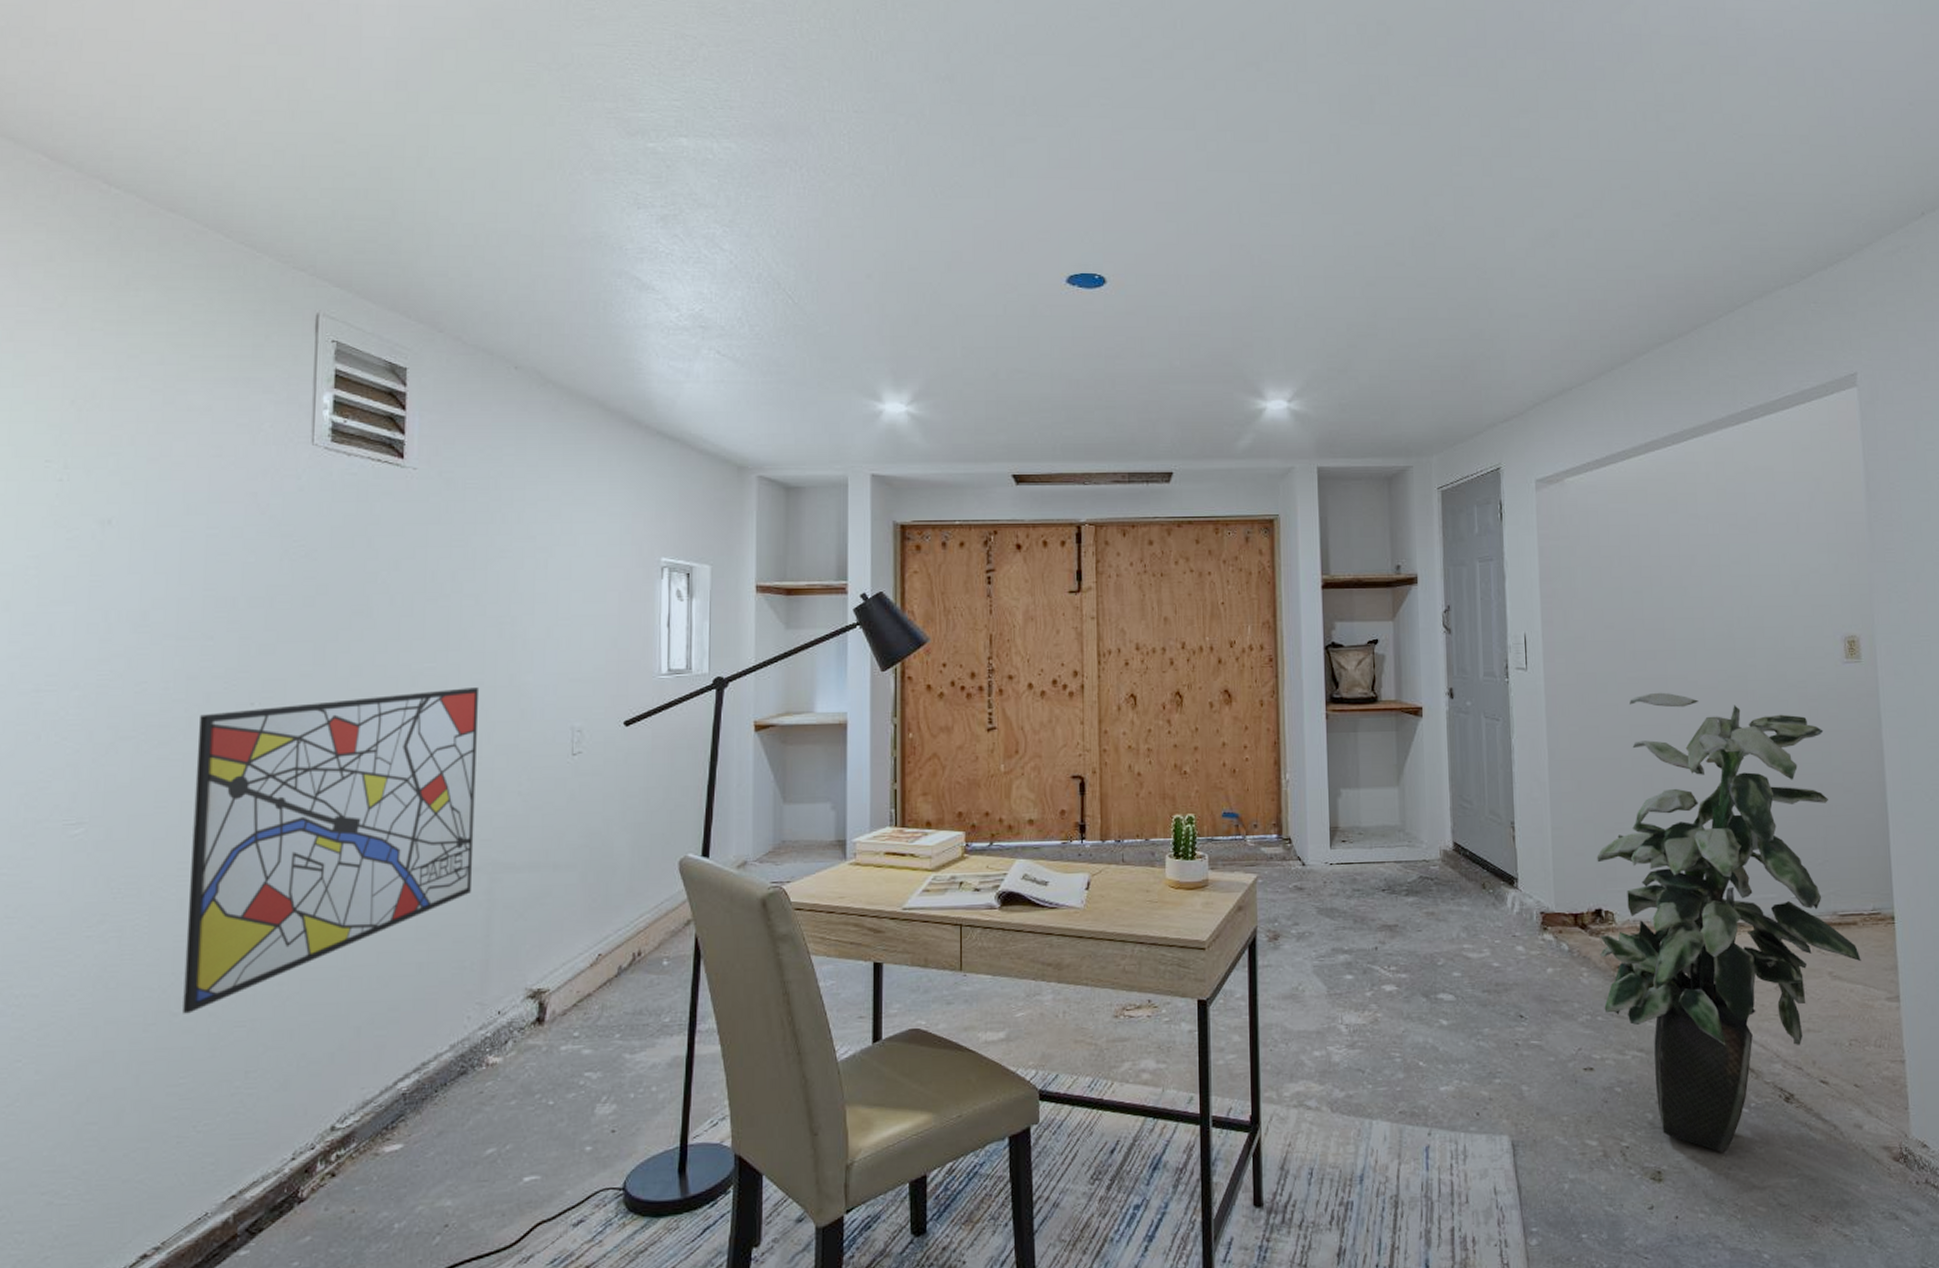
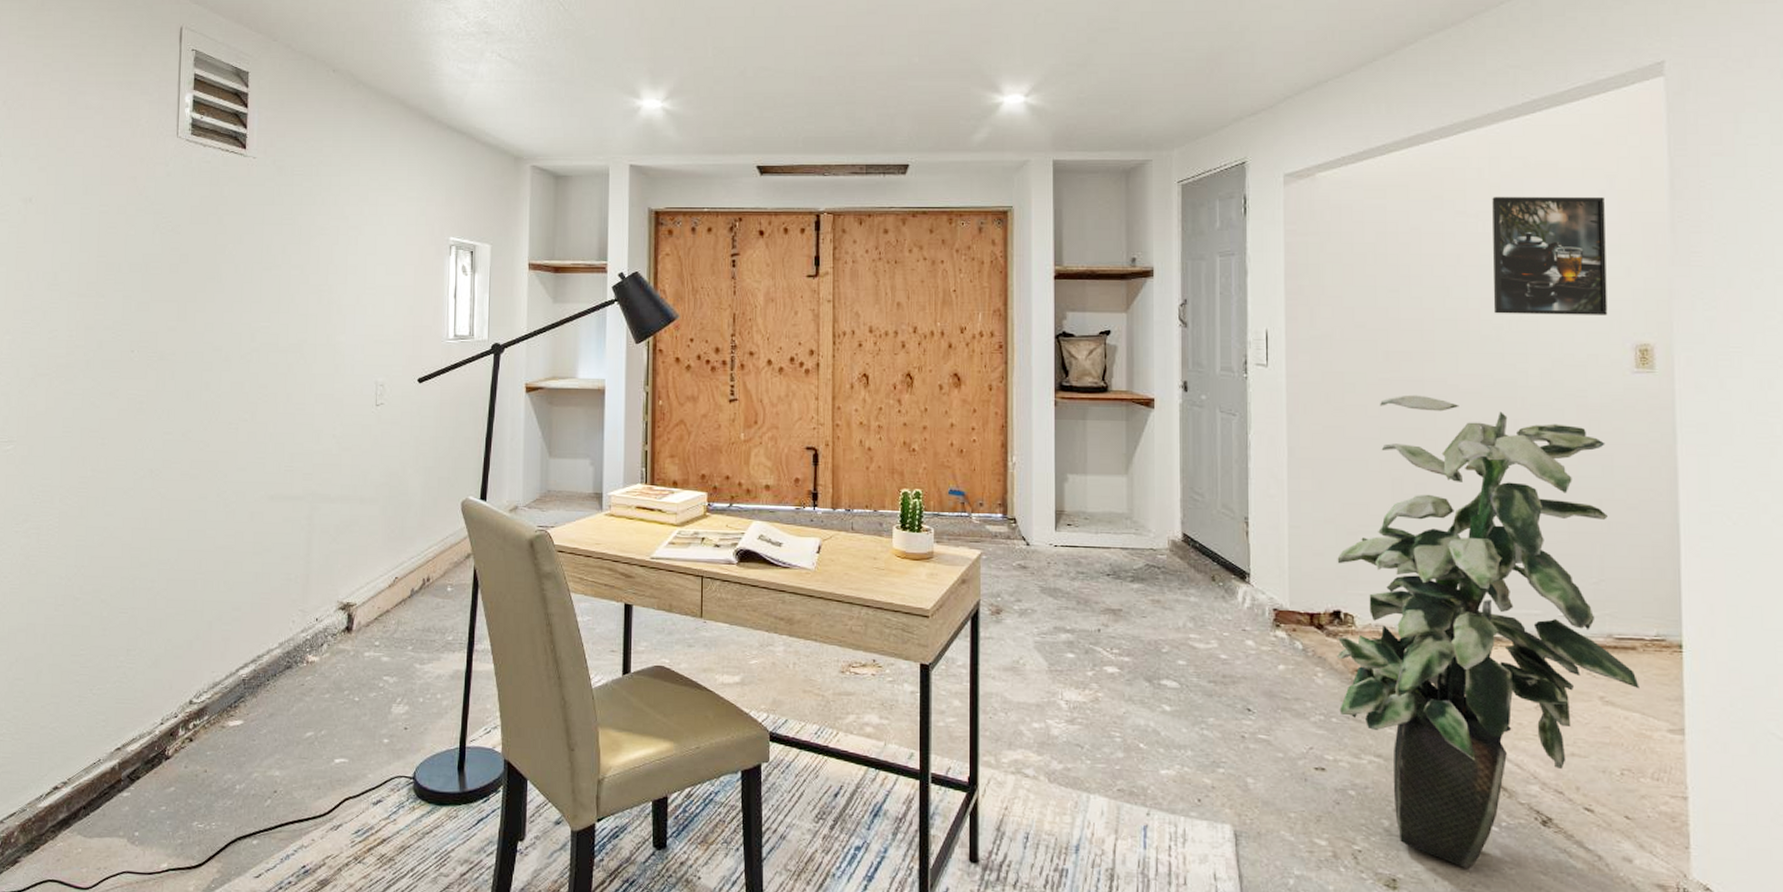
wall art: present [183,687,480,1014] -> none [83,344,303,599]
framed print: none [1719,499,1820,612] -> present [1492,196,1608,315]

